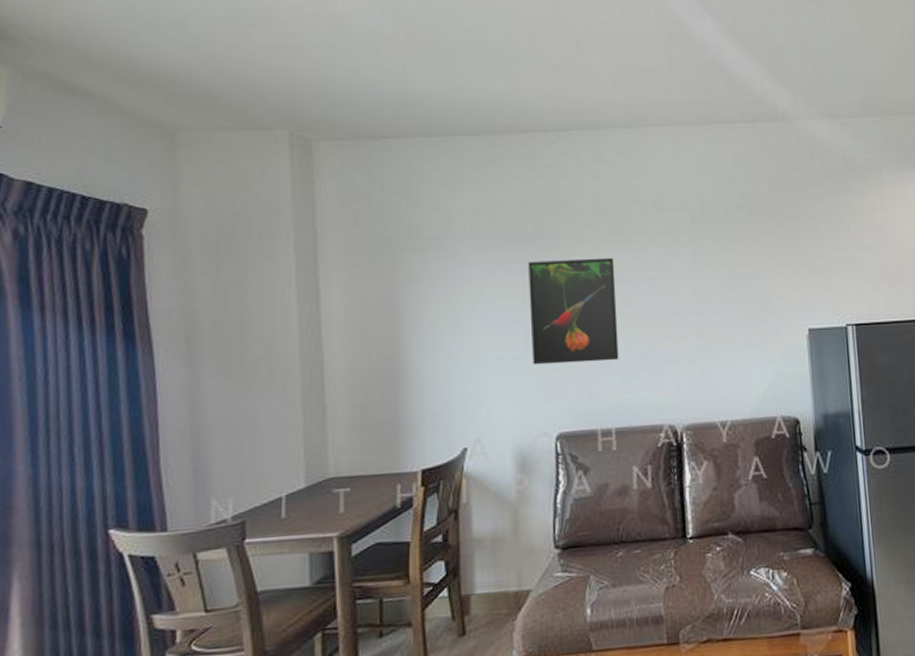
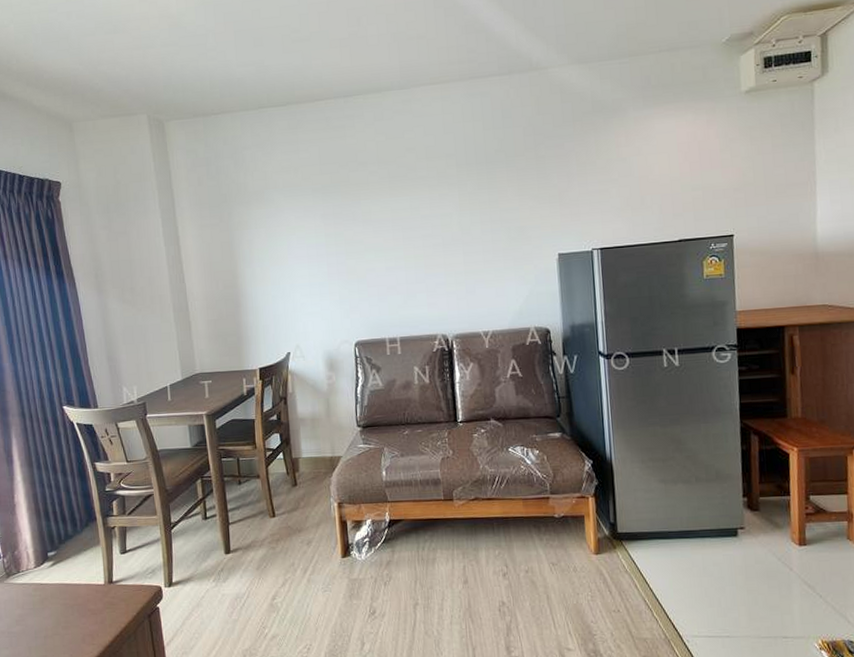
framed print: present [528,257,619,365] -> none [327,200,401,289]

